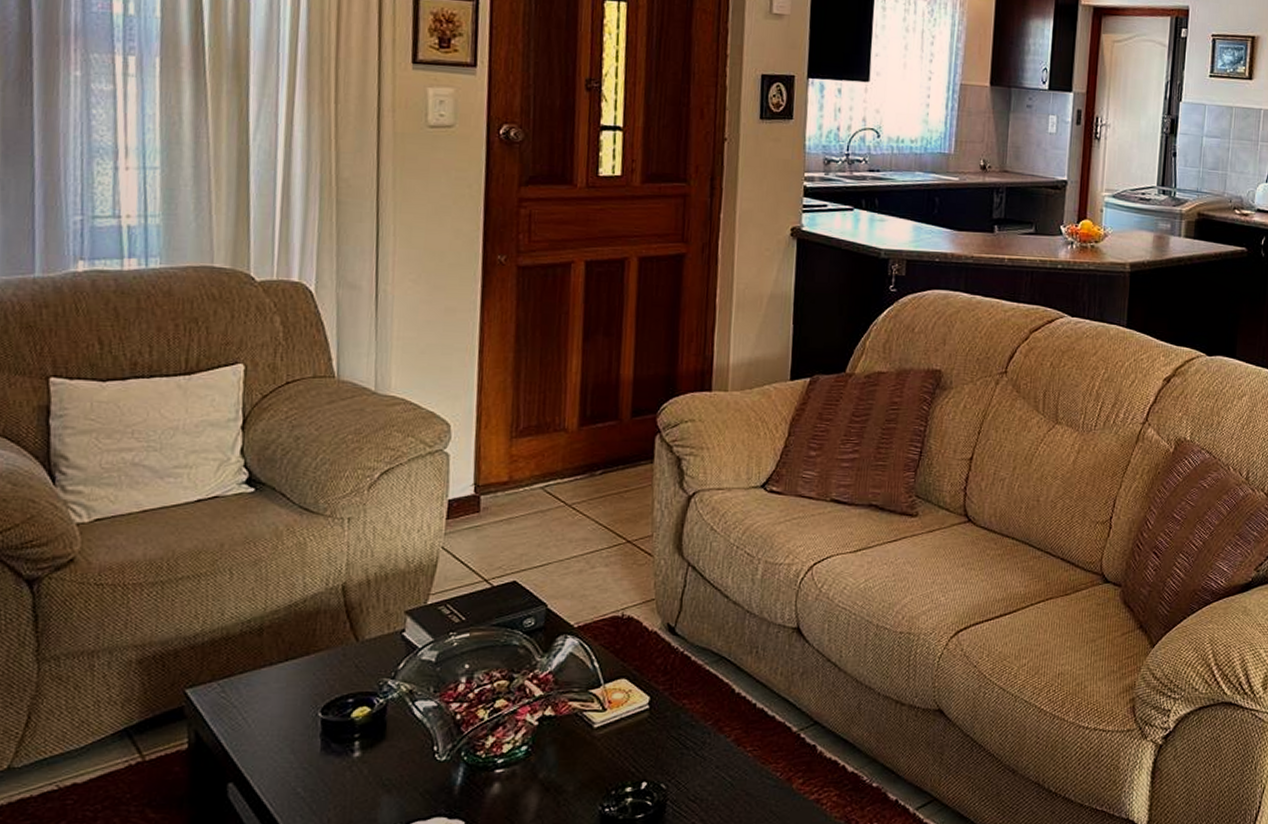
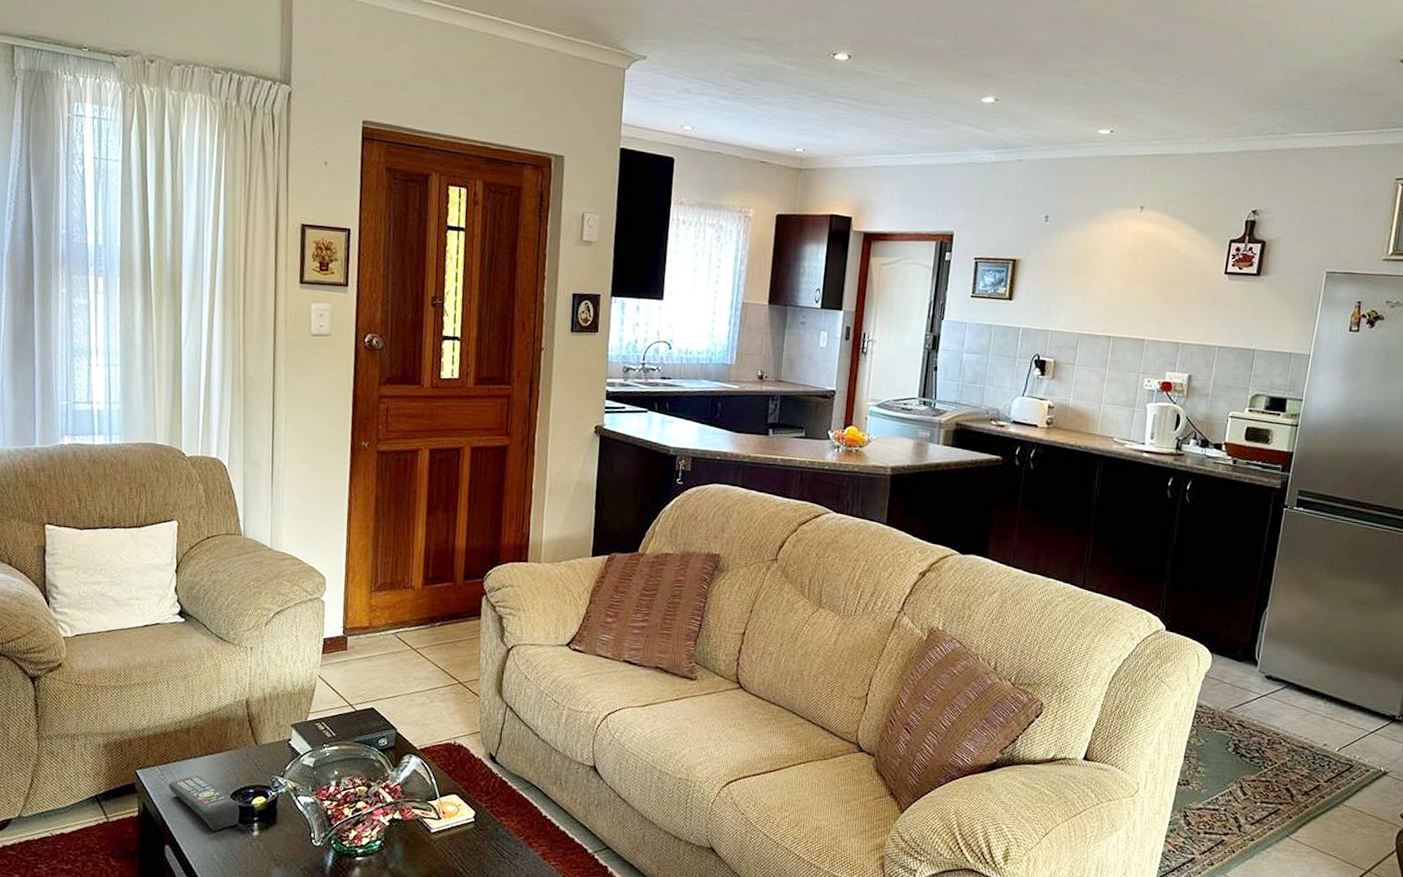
remote control: none [233,688,335,758] -> present [169,775,240,831]

